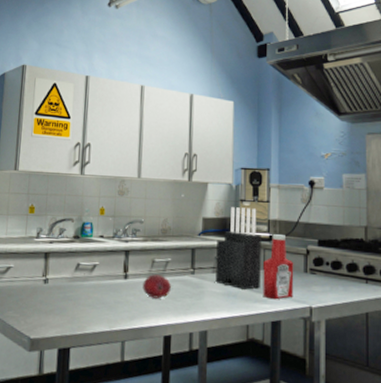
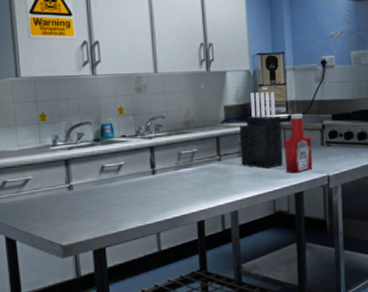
fruit: present [142,274,171,299] -> none [171,166,200,189]

